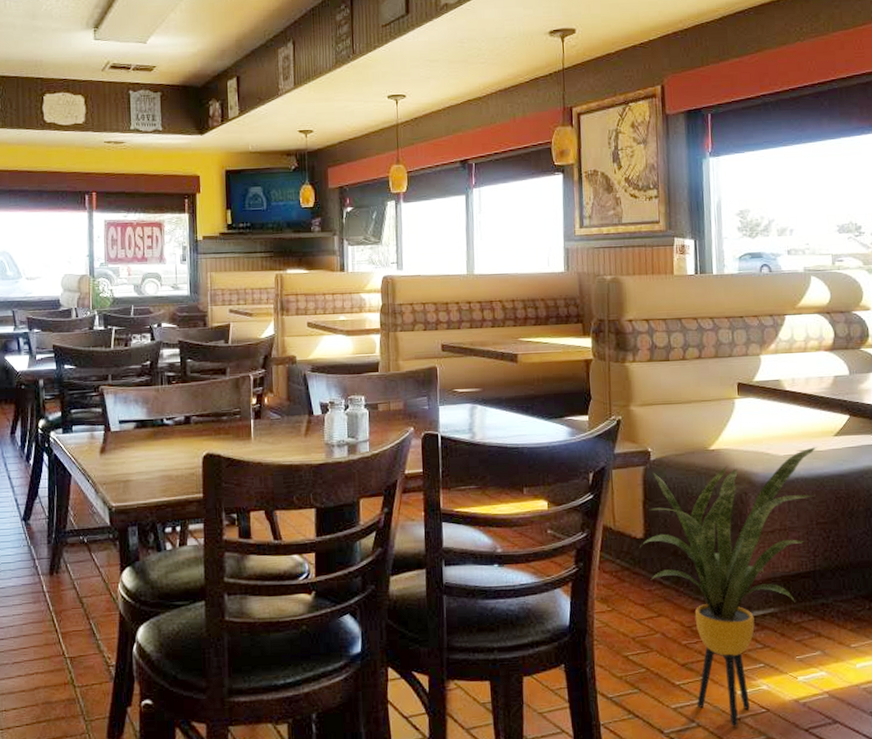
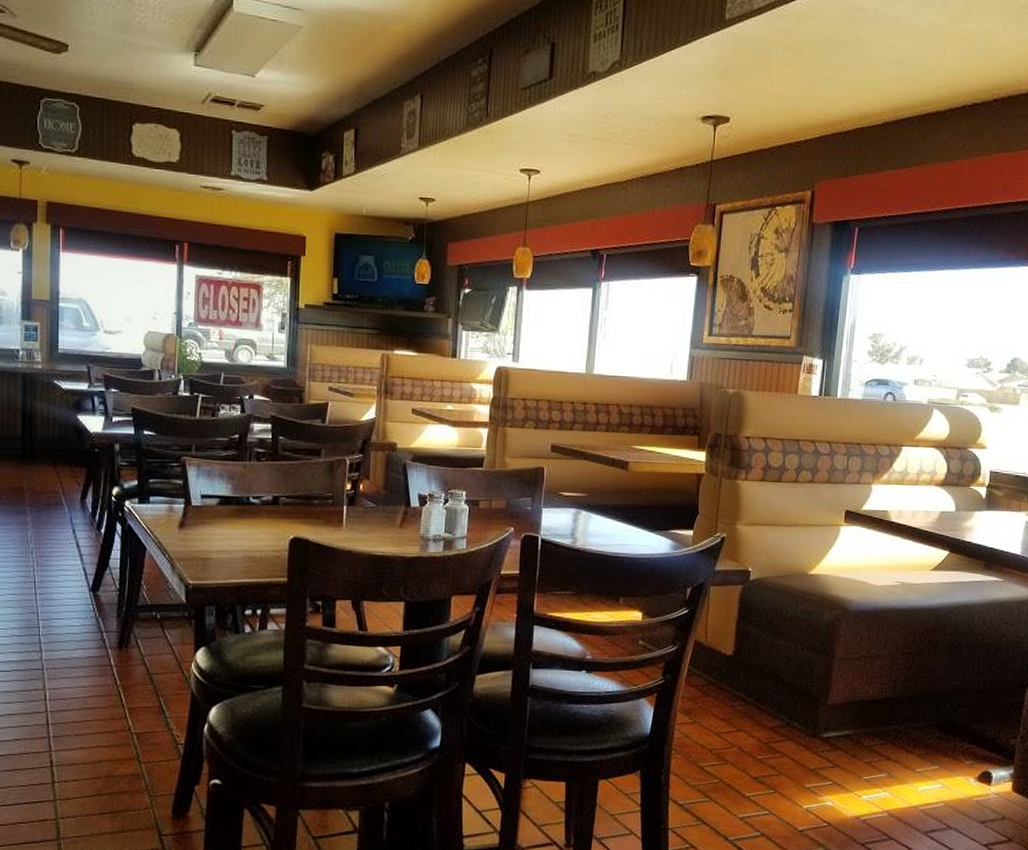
house plant: present [640,447,817,726] -> none [728,580,914,837]

